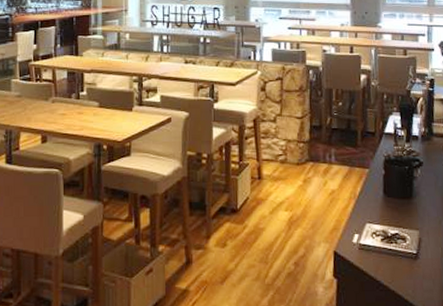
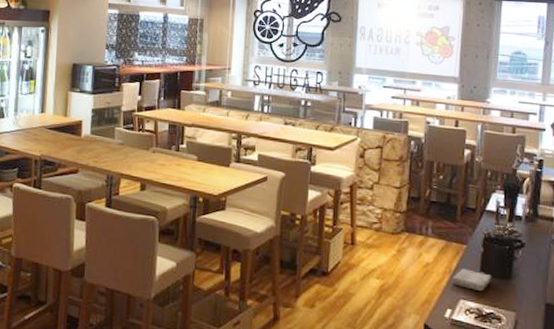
washcloth: none [357,193,394,213] -> present [452,269,491,291]

